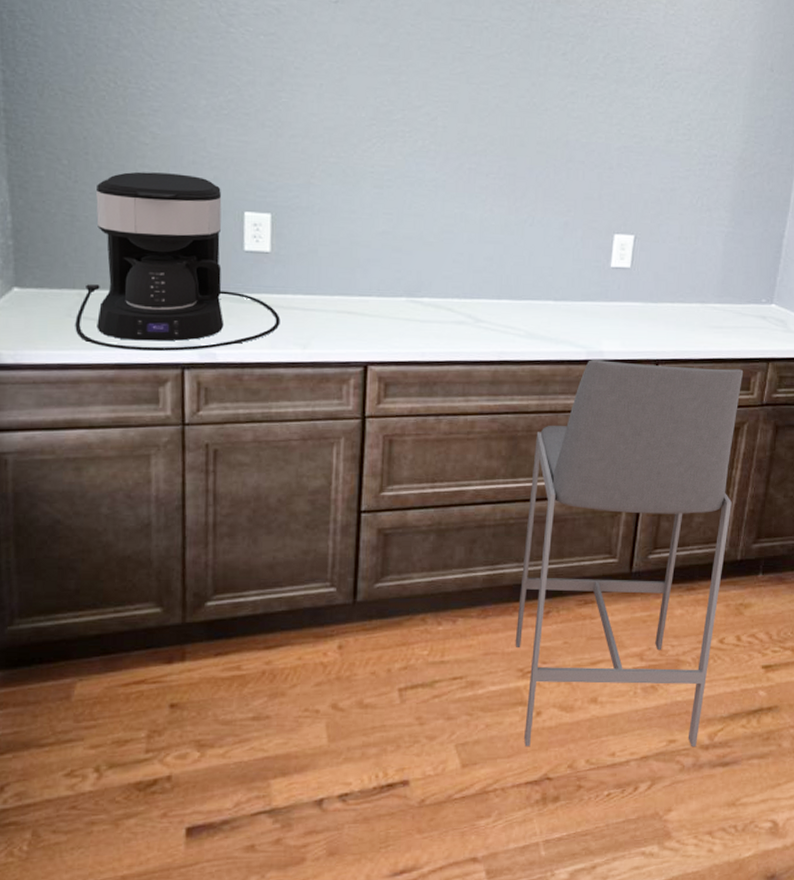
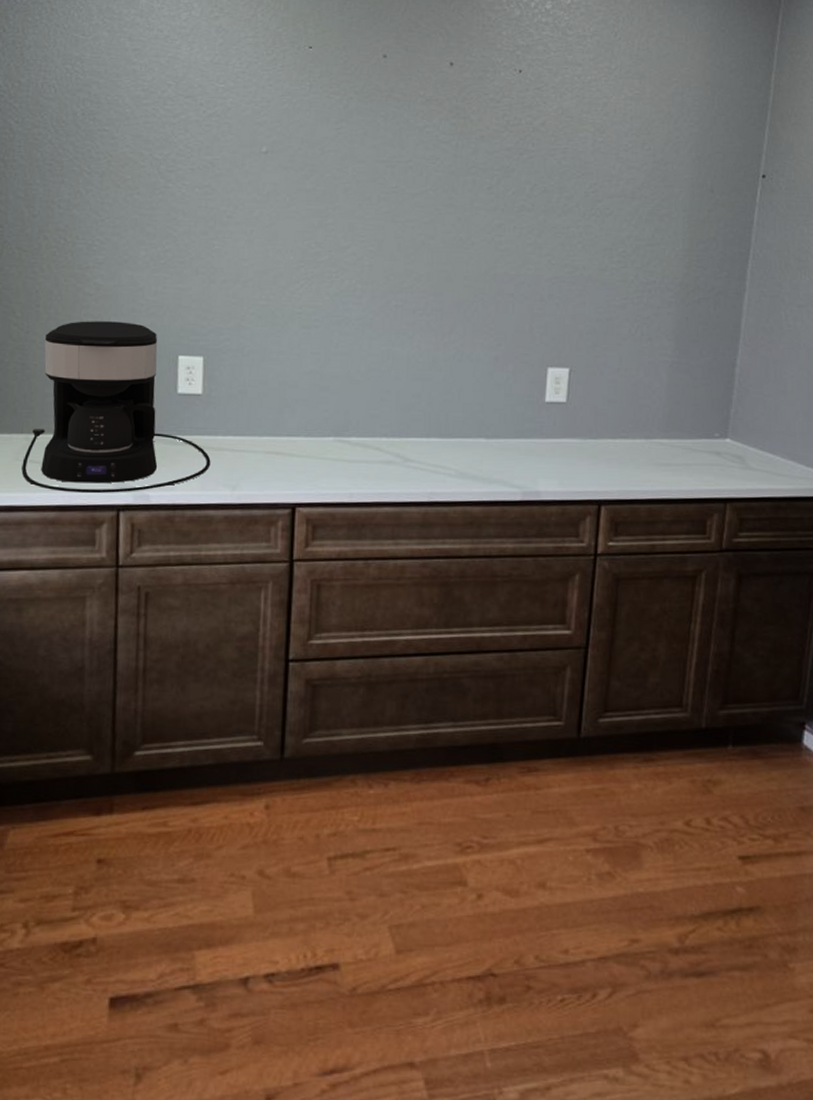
bar stool: present [515,360,744,748] -> none [452,500,698,951]

